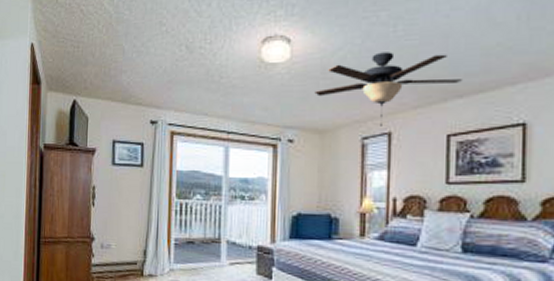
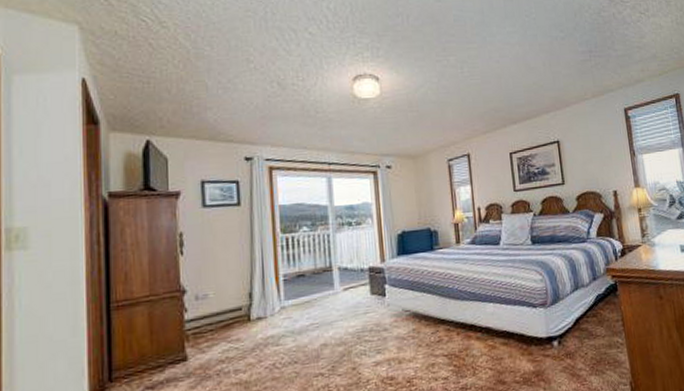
ceiling fan: present [315,52,464,126] -> none [404,89,515,149]

